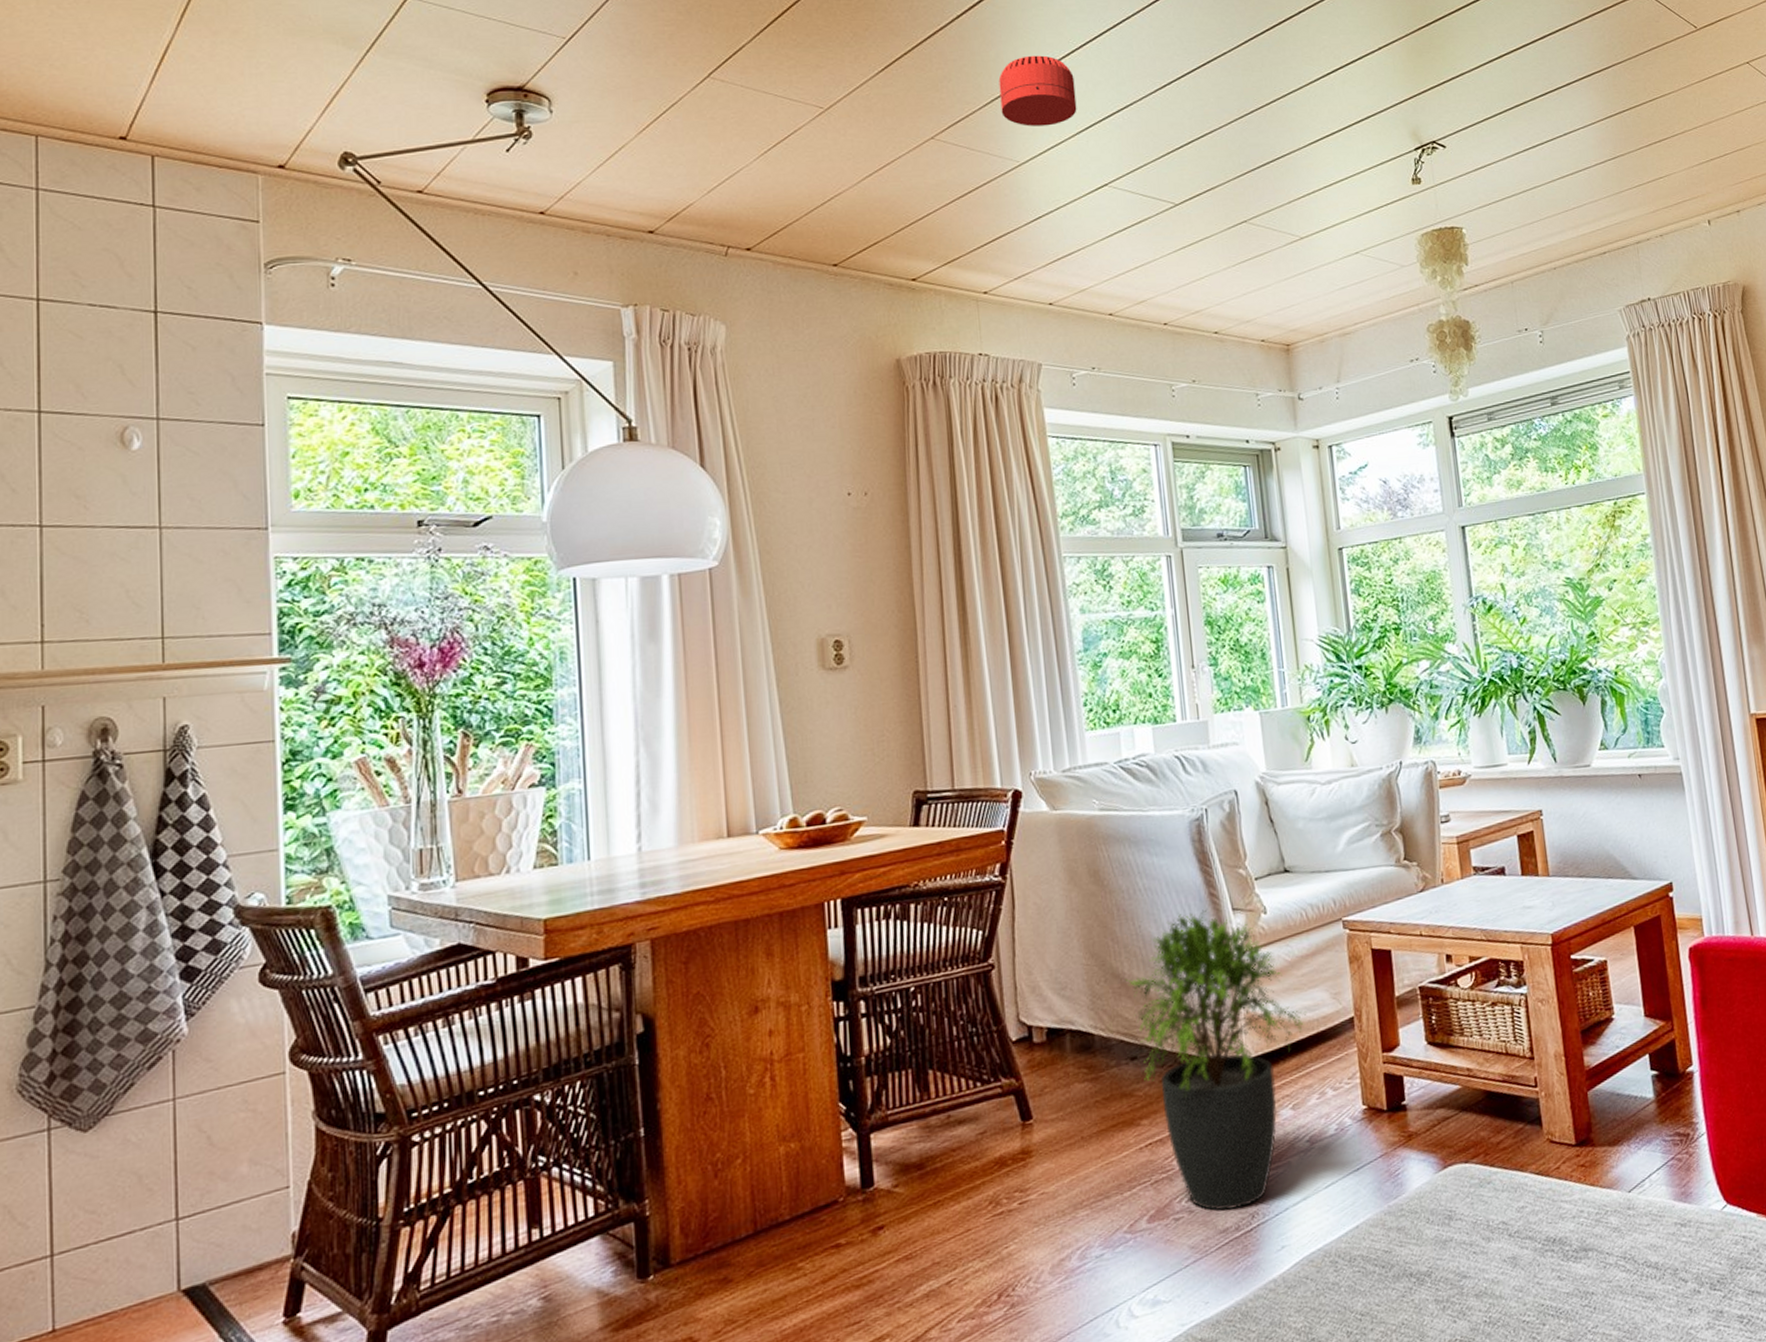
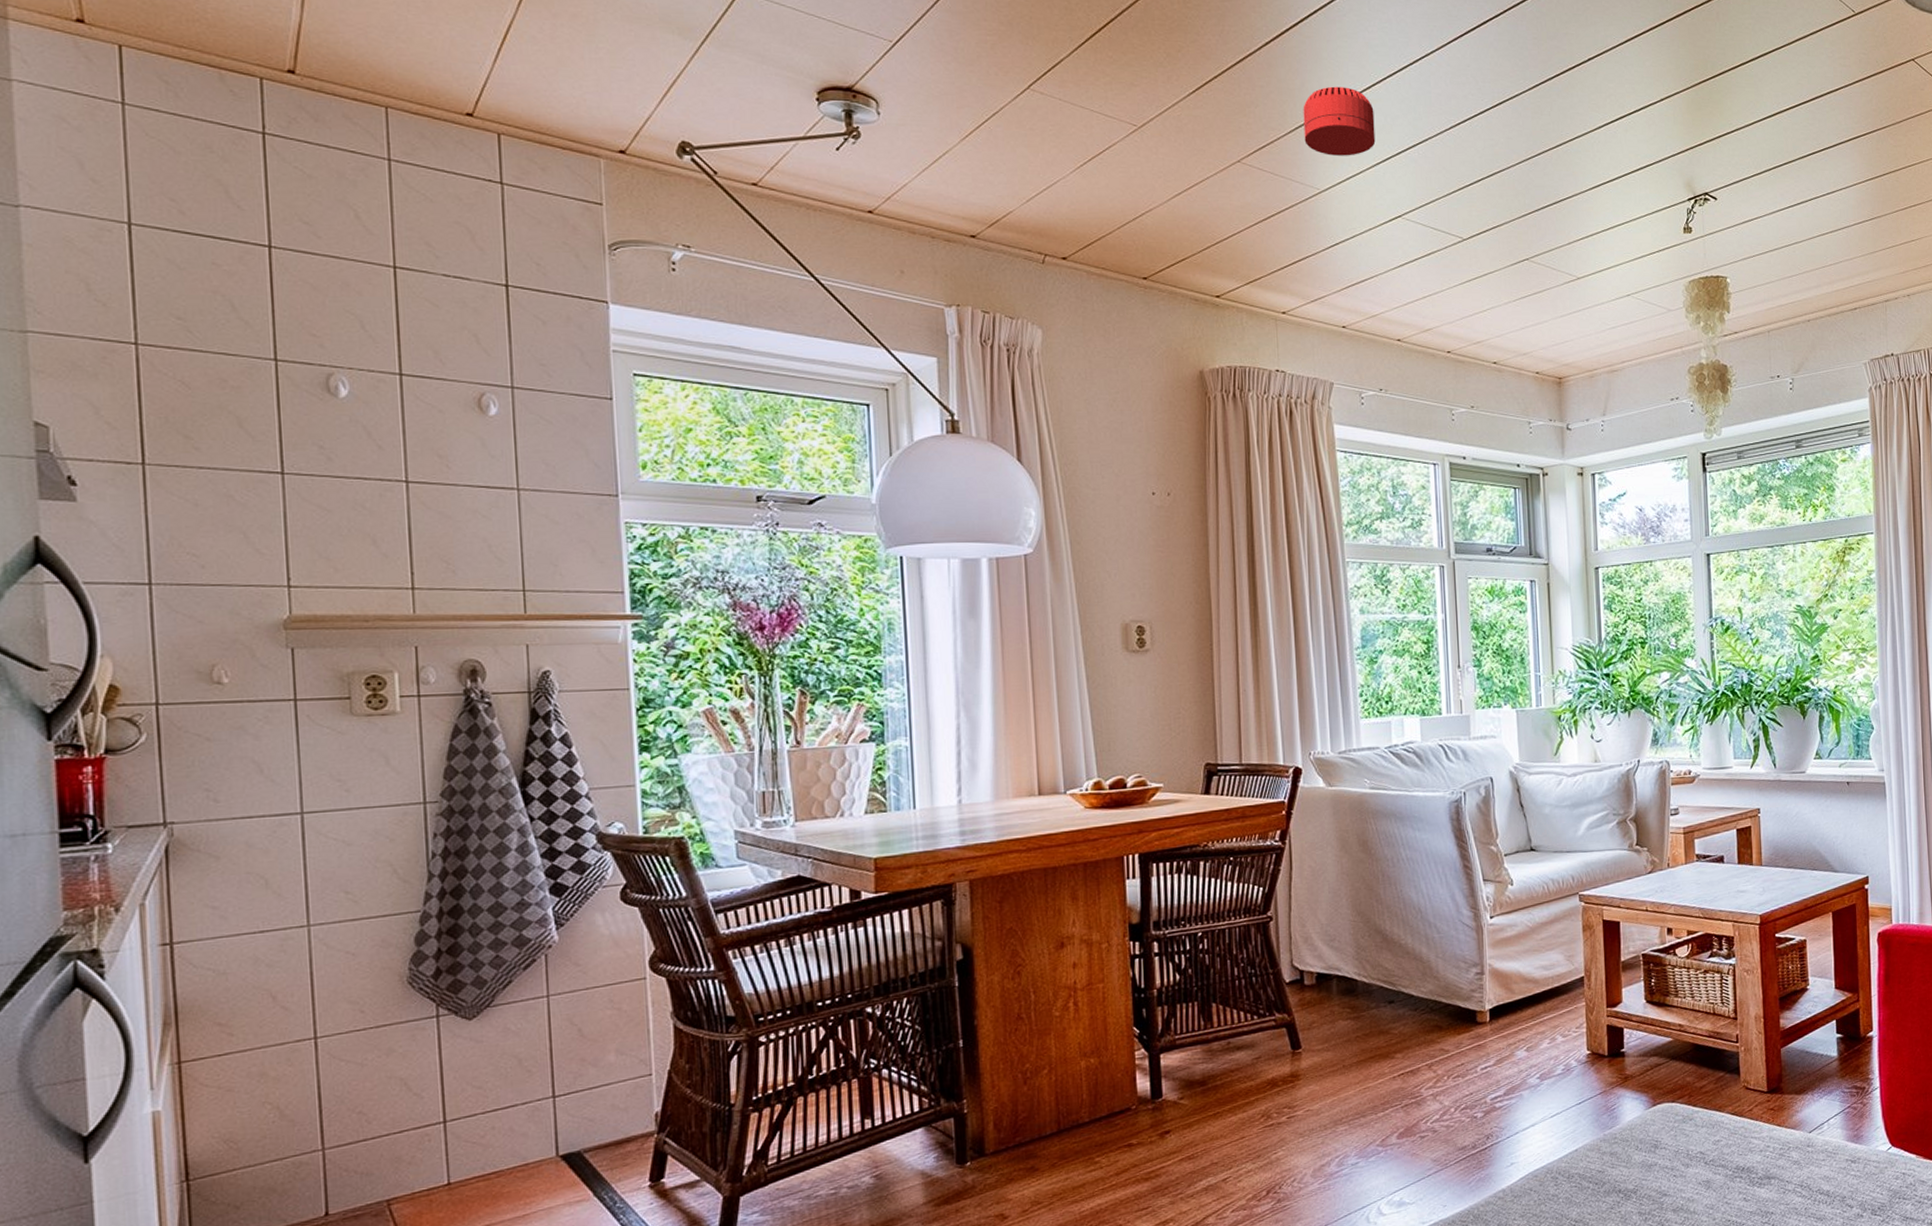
potted plant: present [1125,909,1307,1212] -> none [1386,879,1544,1132]

